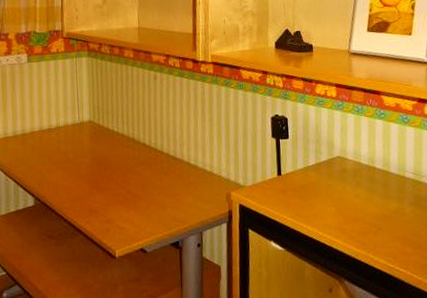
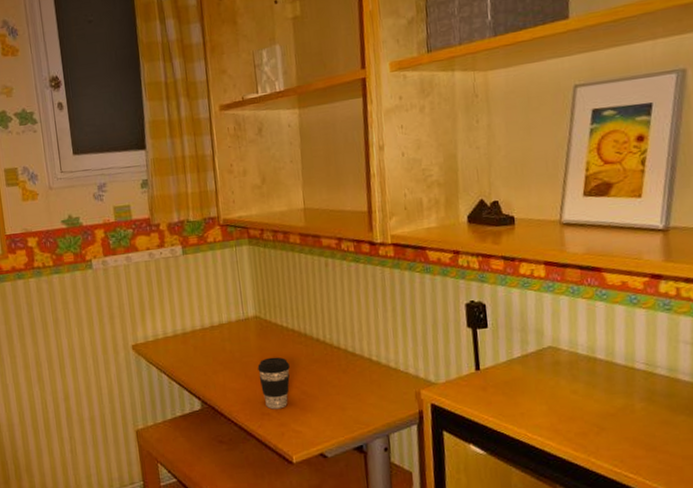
coffee cup: none [89,158,118,207] -> present [257,357,290,410]

